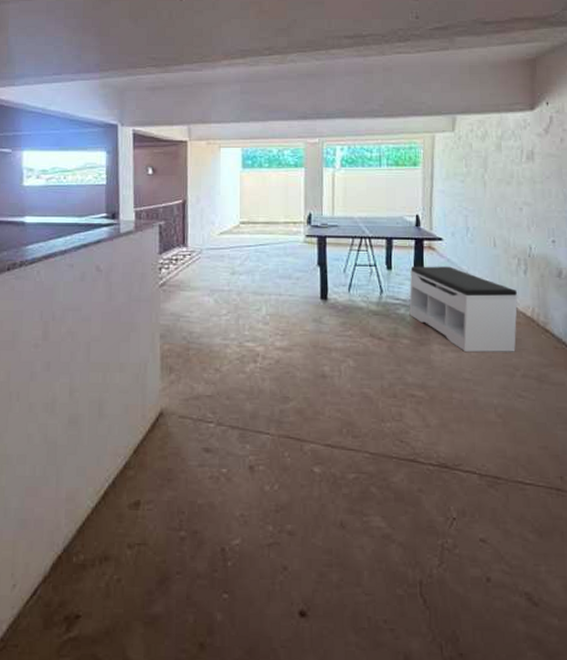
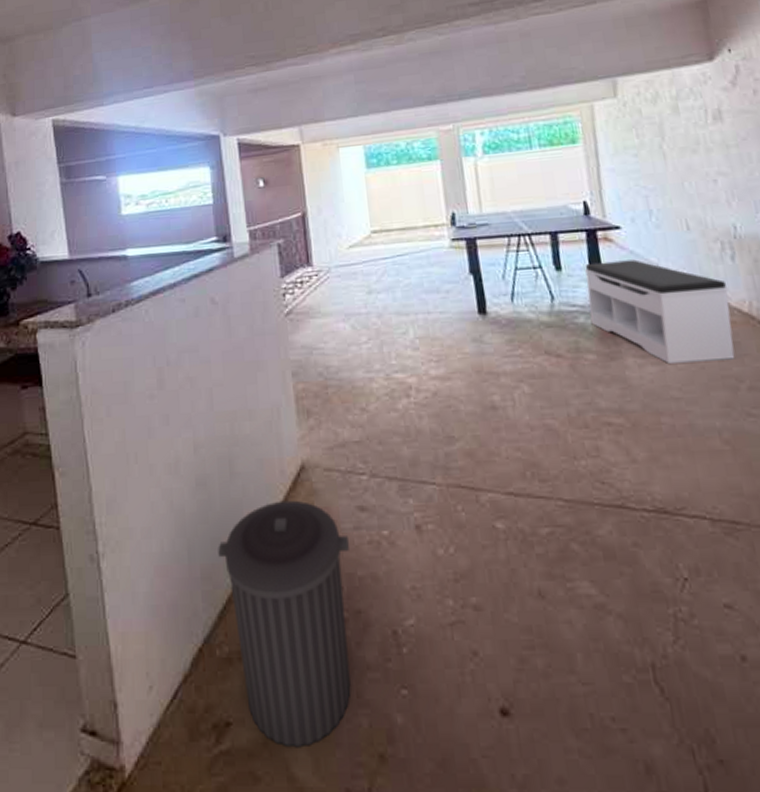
trash can: none [82,440,194,637] -> present [218,500,351,748]

